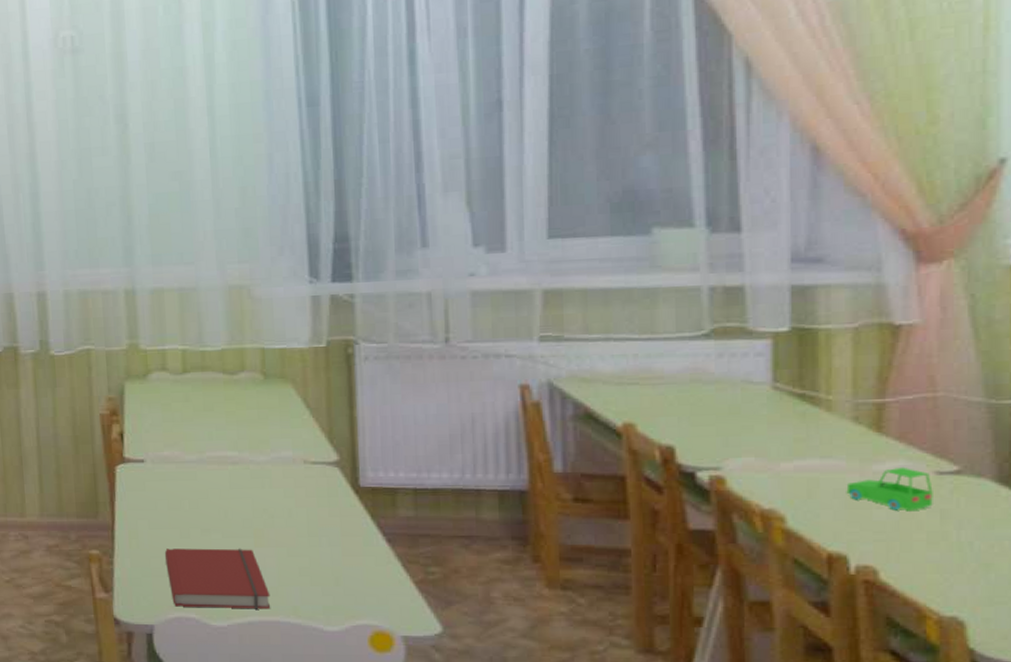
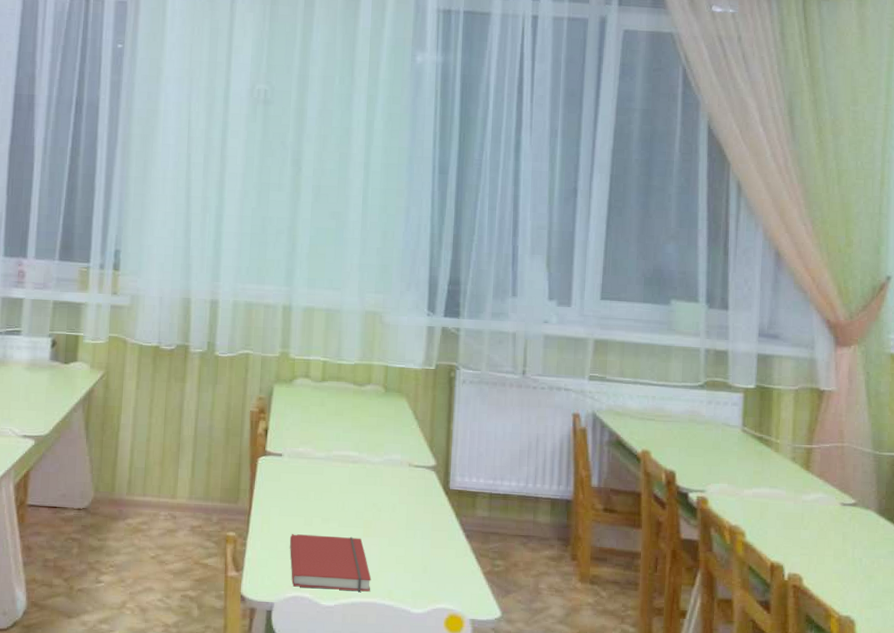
toy car: present [846,466,933,511] -> none [785,498,839,532]

